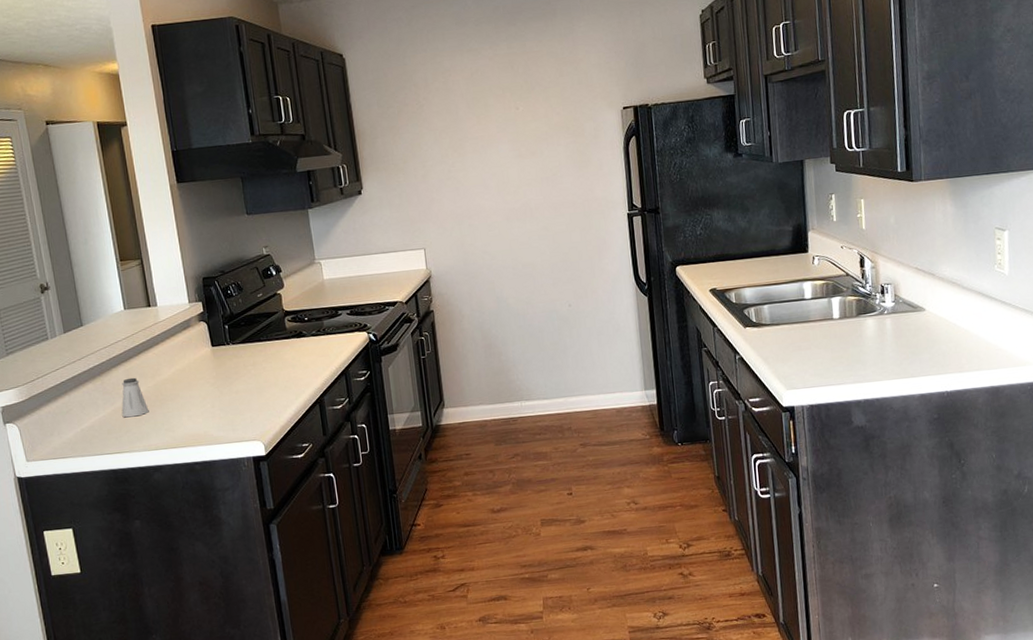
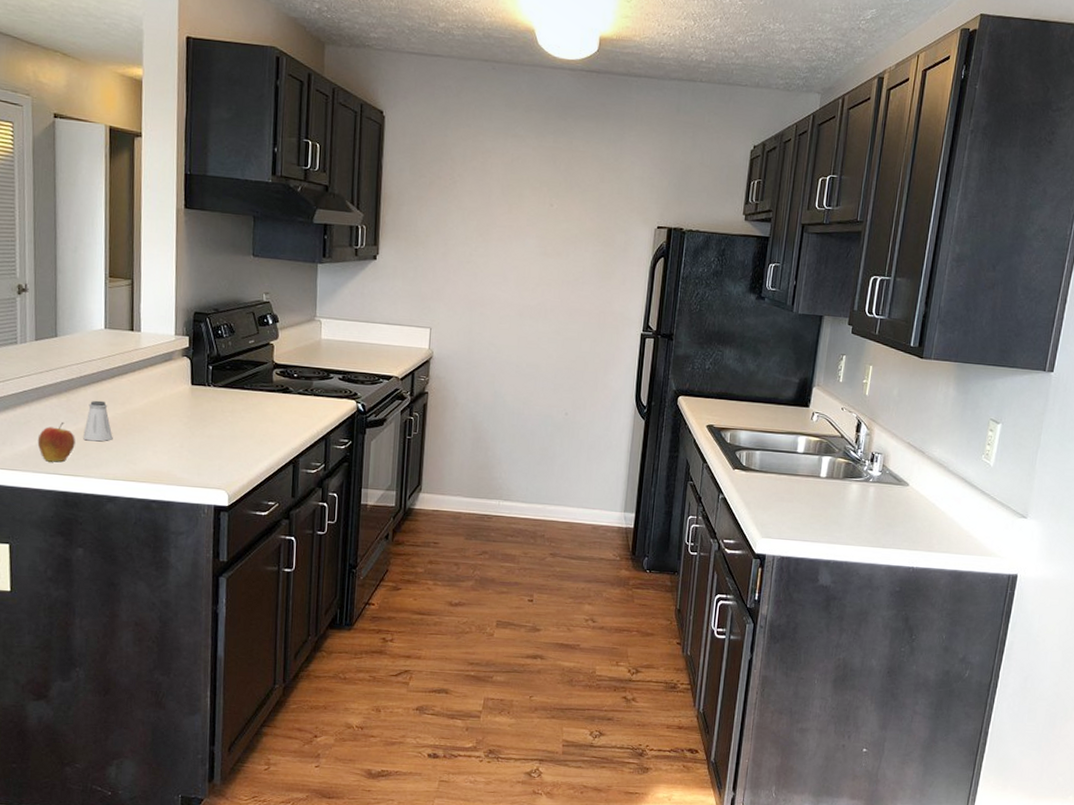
apple: none [81,404,116,444] -> present [37,421,75,462]

